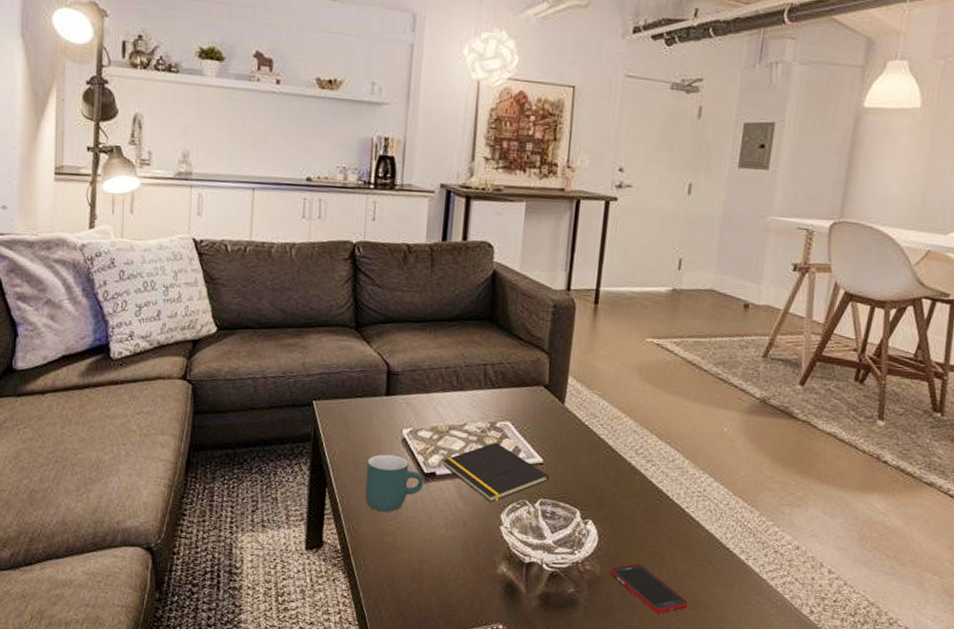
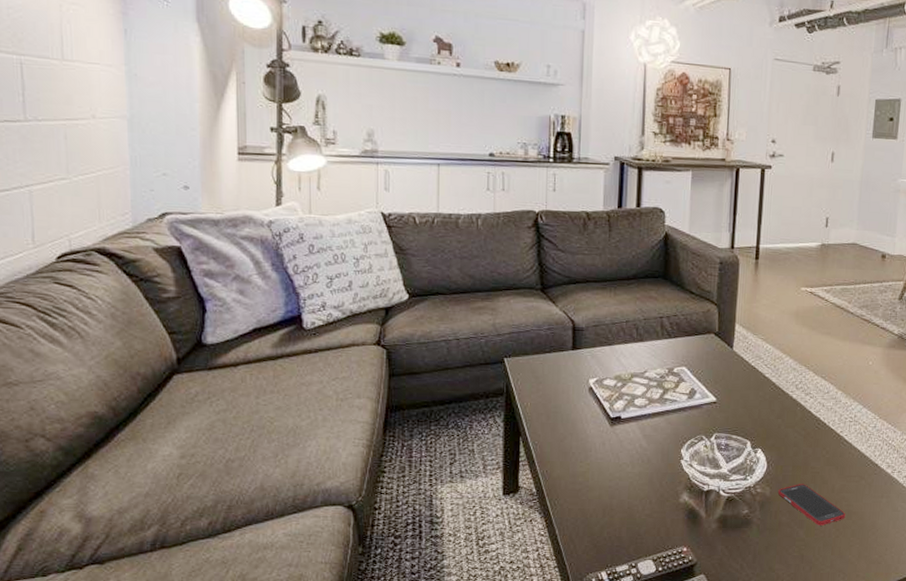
mug: present [365,454,424,512] -> none [557,403,610,454]
notepad: present [442,442,549,503] -> none [627,385,722,440]

